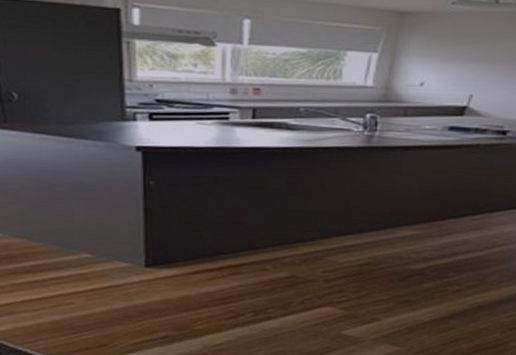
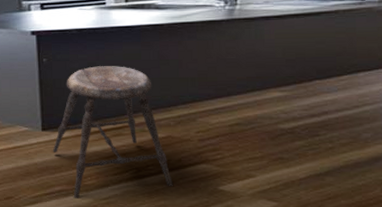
stool: none [157,193,293,345] -> present [52,66,173,198]

